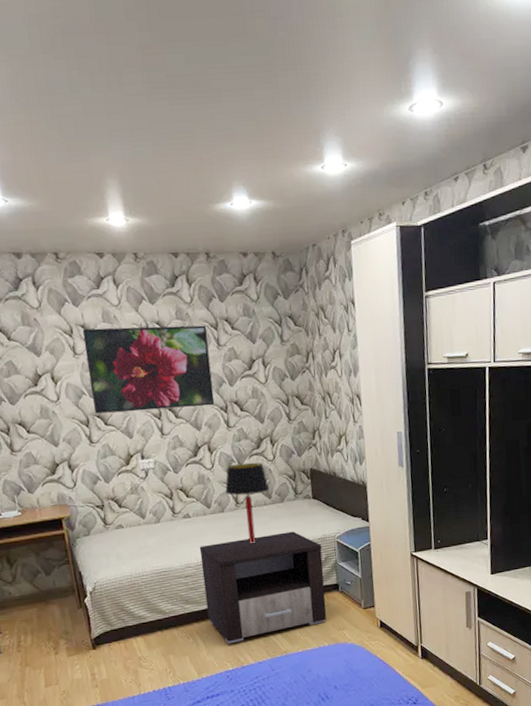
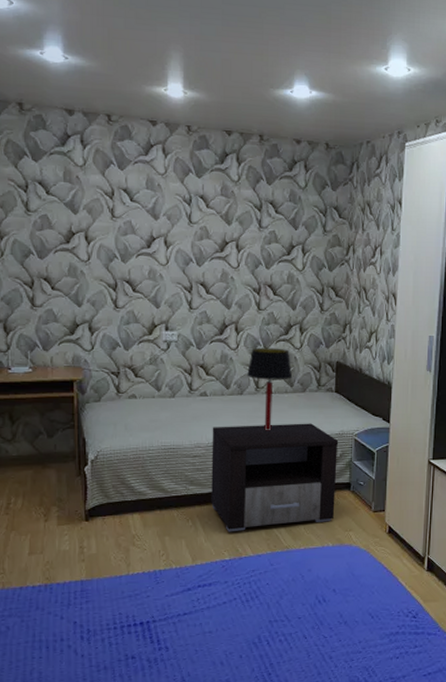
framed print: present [82,325,215,414] -> none [123,193,251,286]

